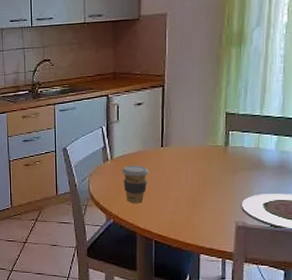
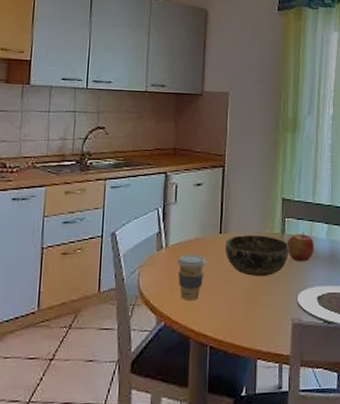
bowl: none [166,148,233,184] -> present [225,235,289,276]
apple: none [231,144,262,172] -> present [287,232,315,262]

